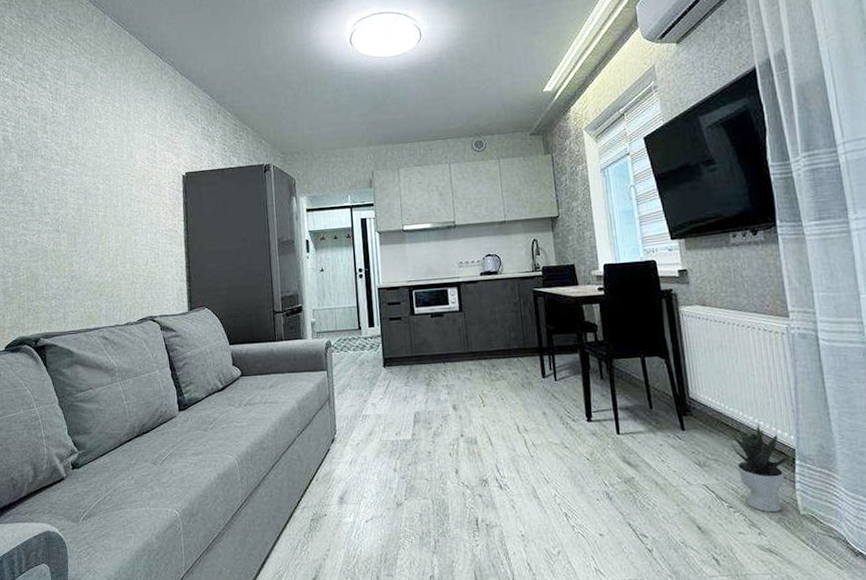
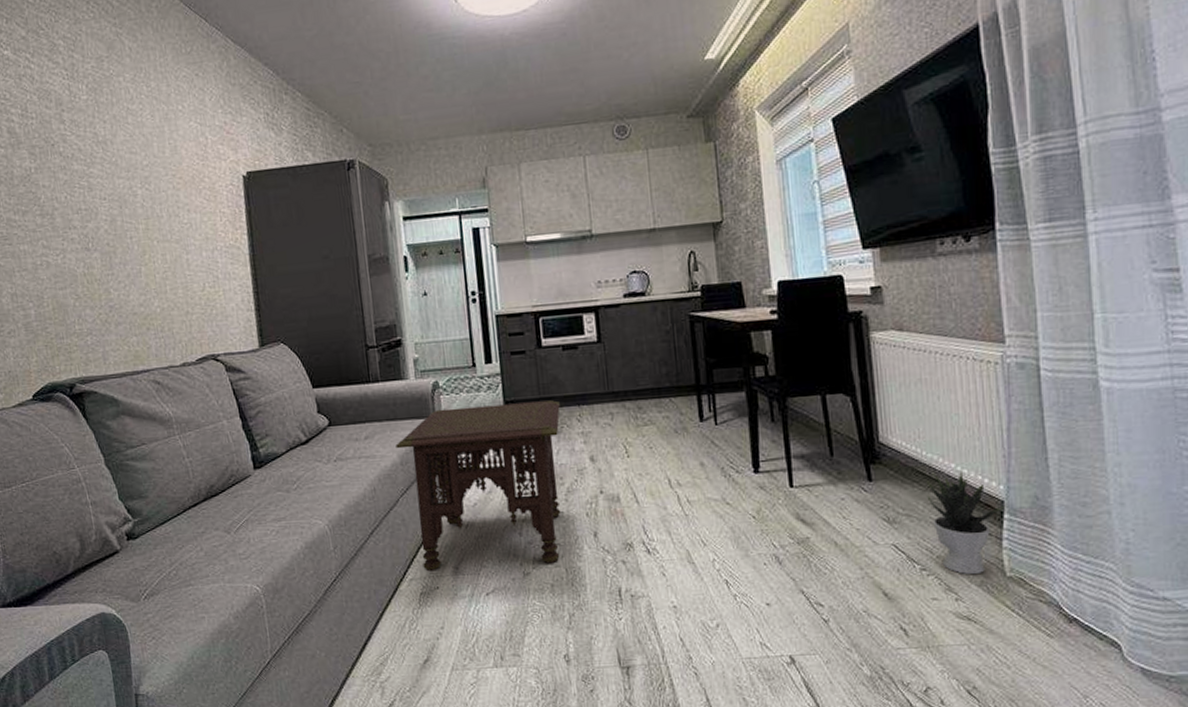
side table: none [294,358,429,501] -> present [395,400,562,572]

